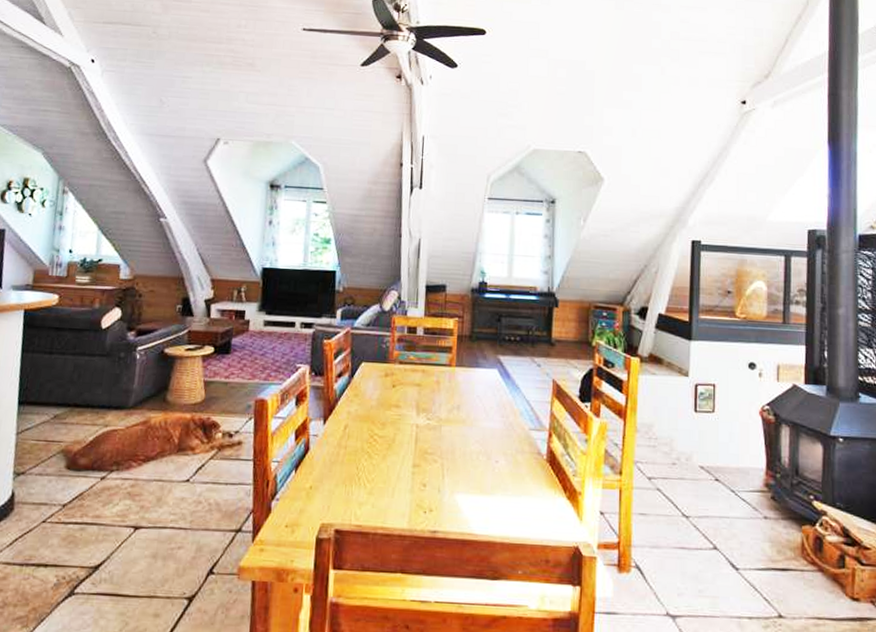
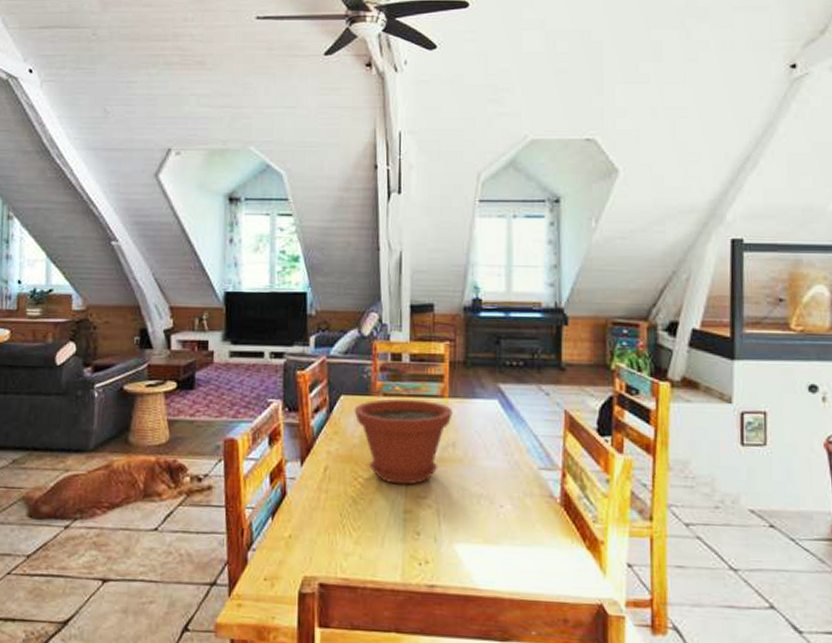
plant pot: none [373,366,459,442] -> present [354,398,453,485]

